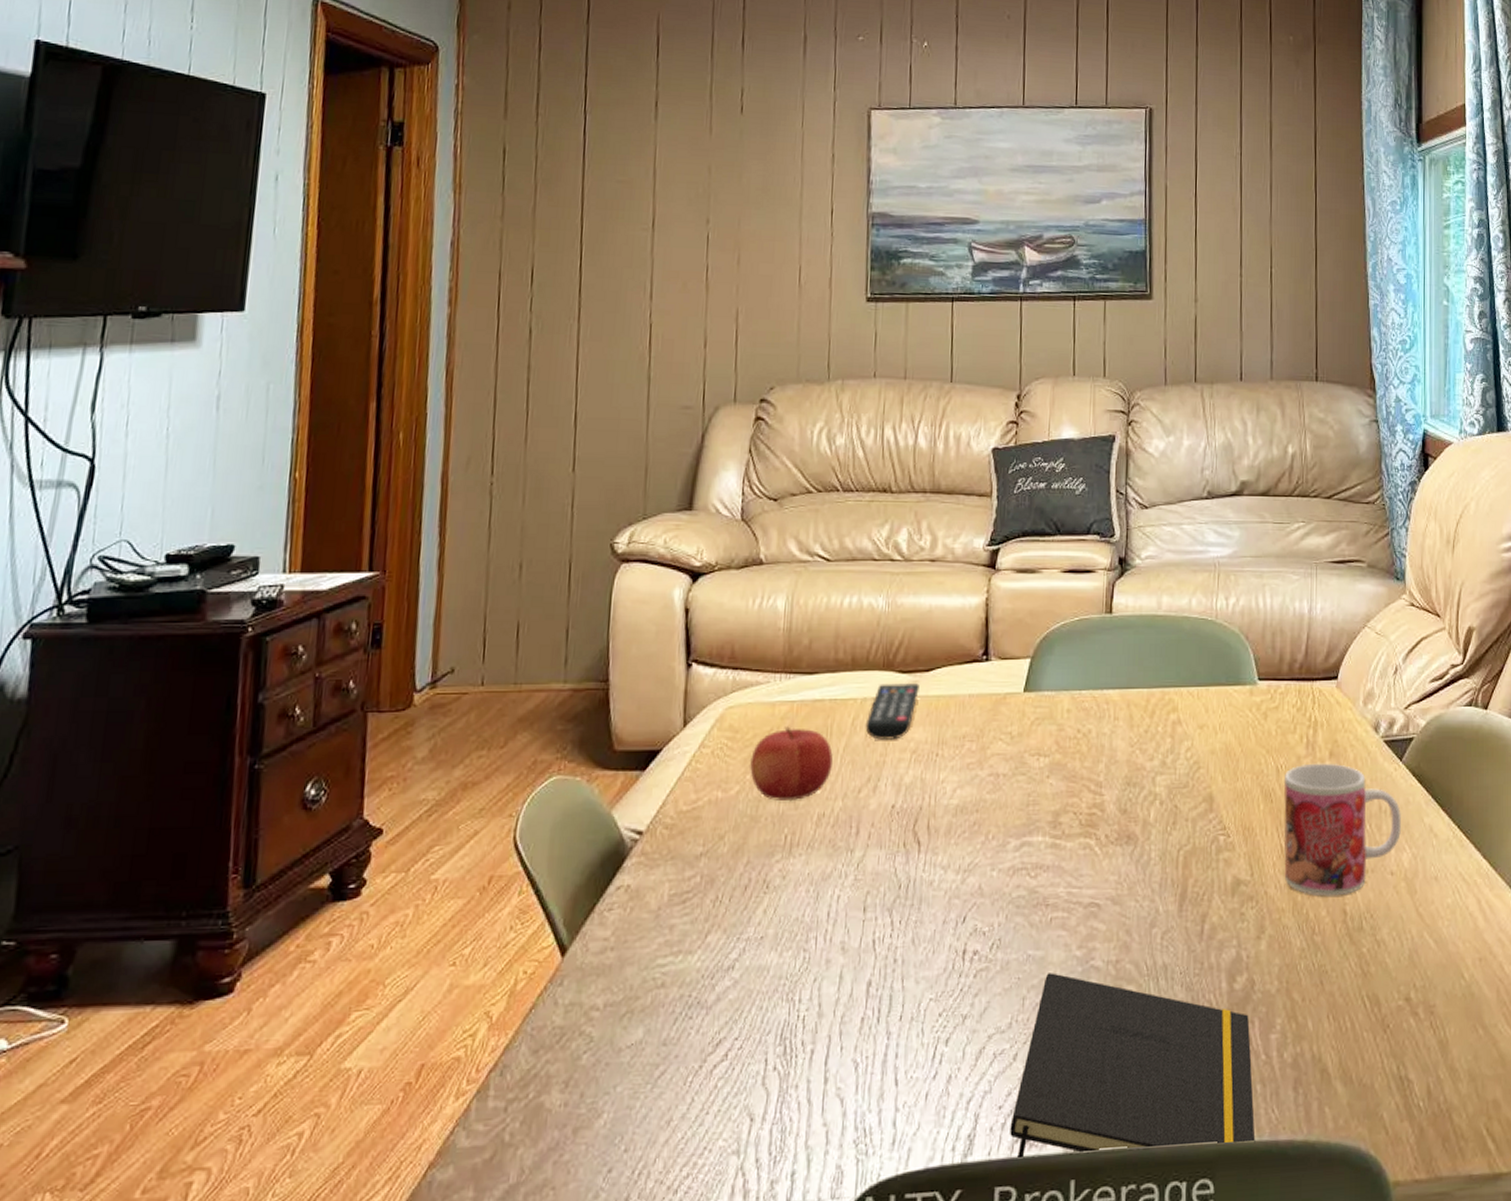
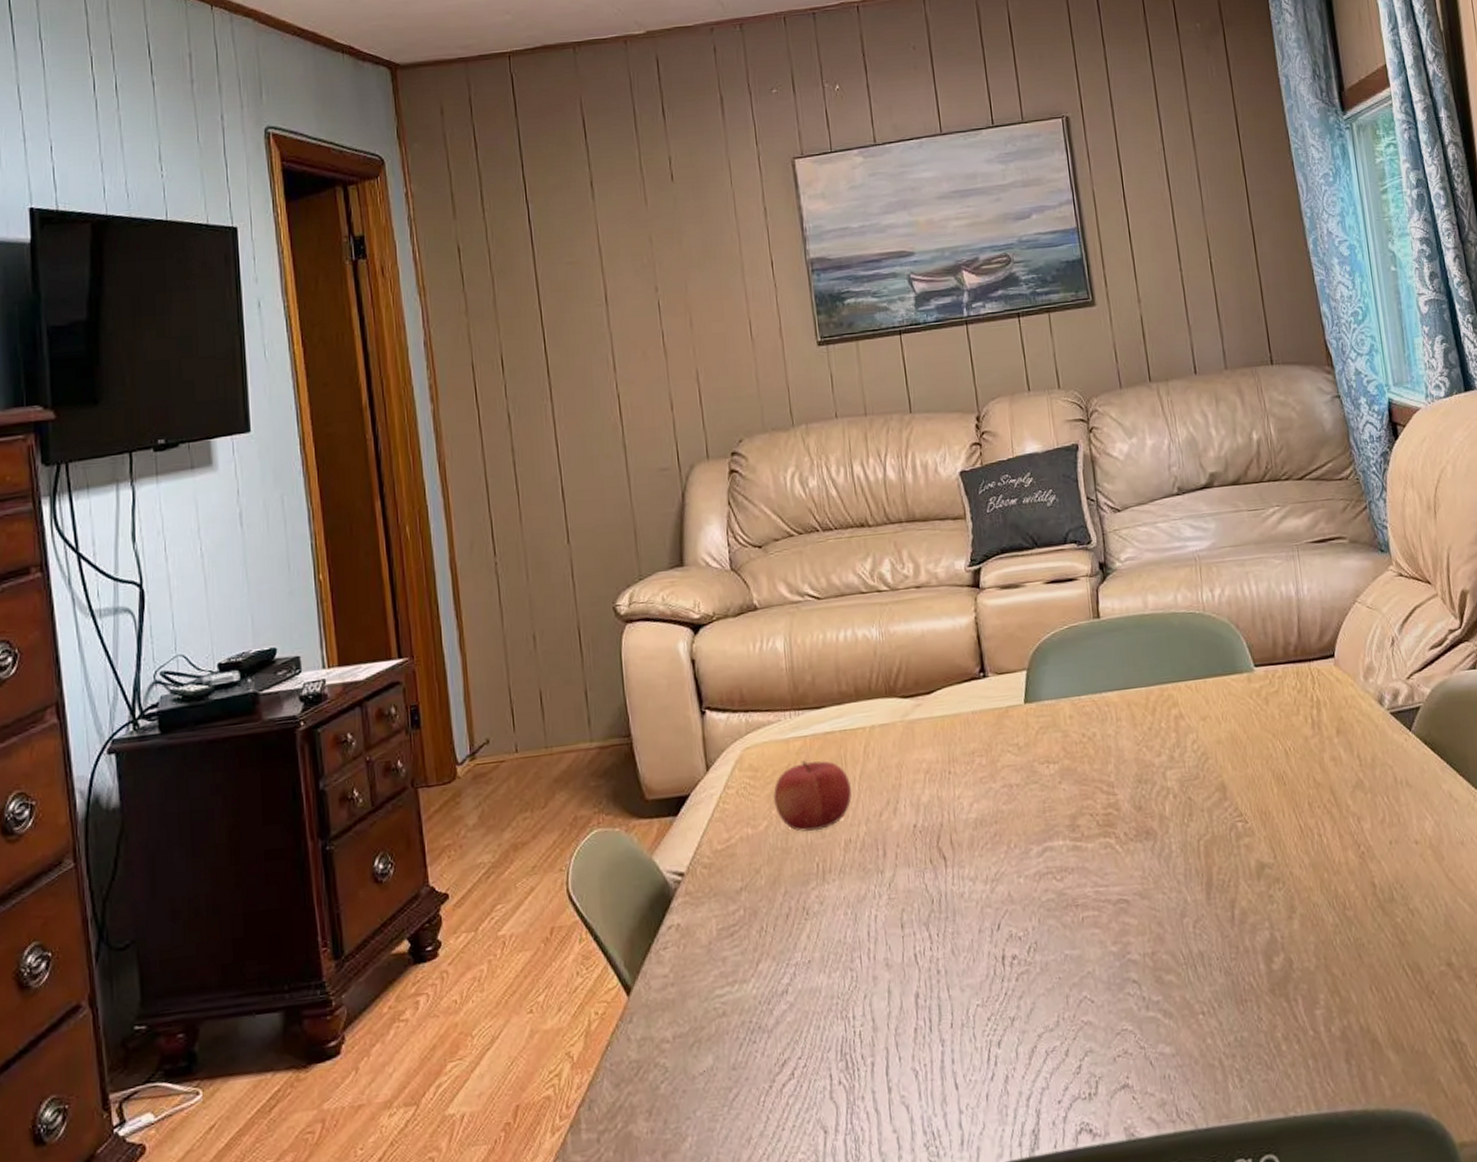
remote control: present [865,682,919,740] -> none [877,706,924,764]
notepad: present [1010,973,1256,1161] -> none [1071,970,1315,1151]
mug: present [1283,763,1401,896] -> none [1293,740,1420,872]

